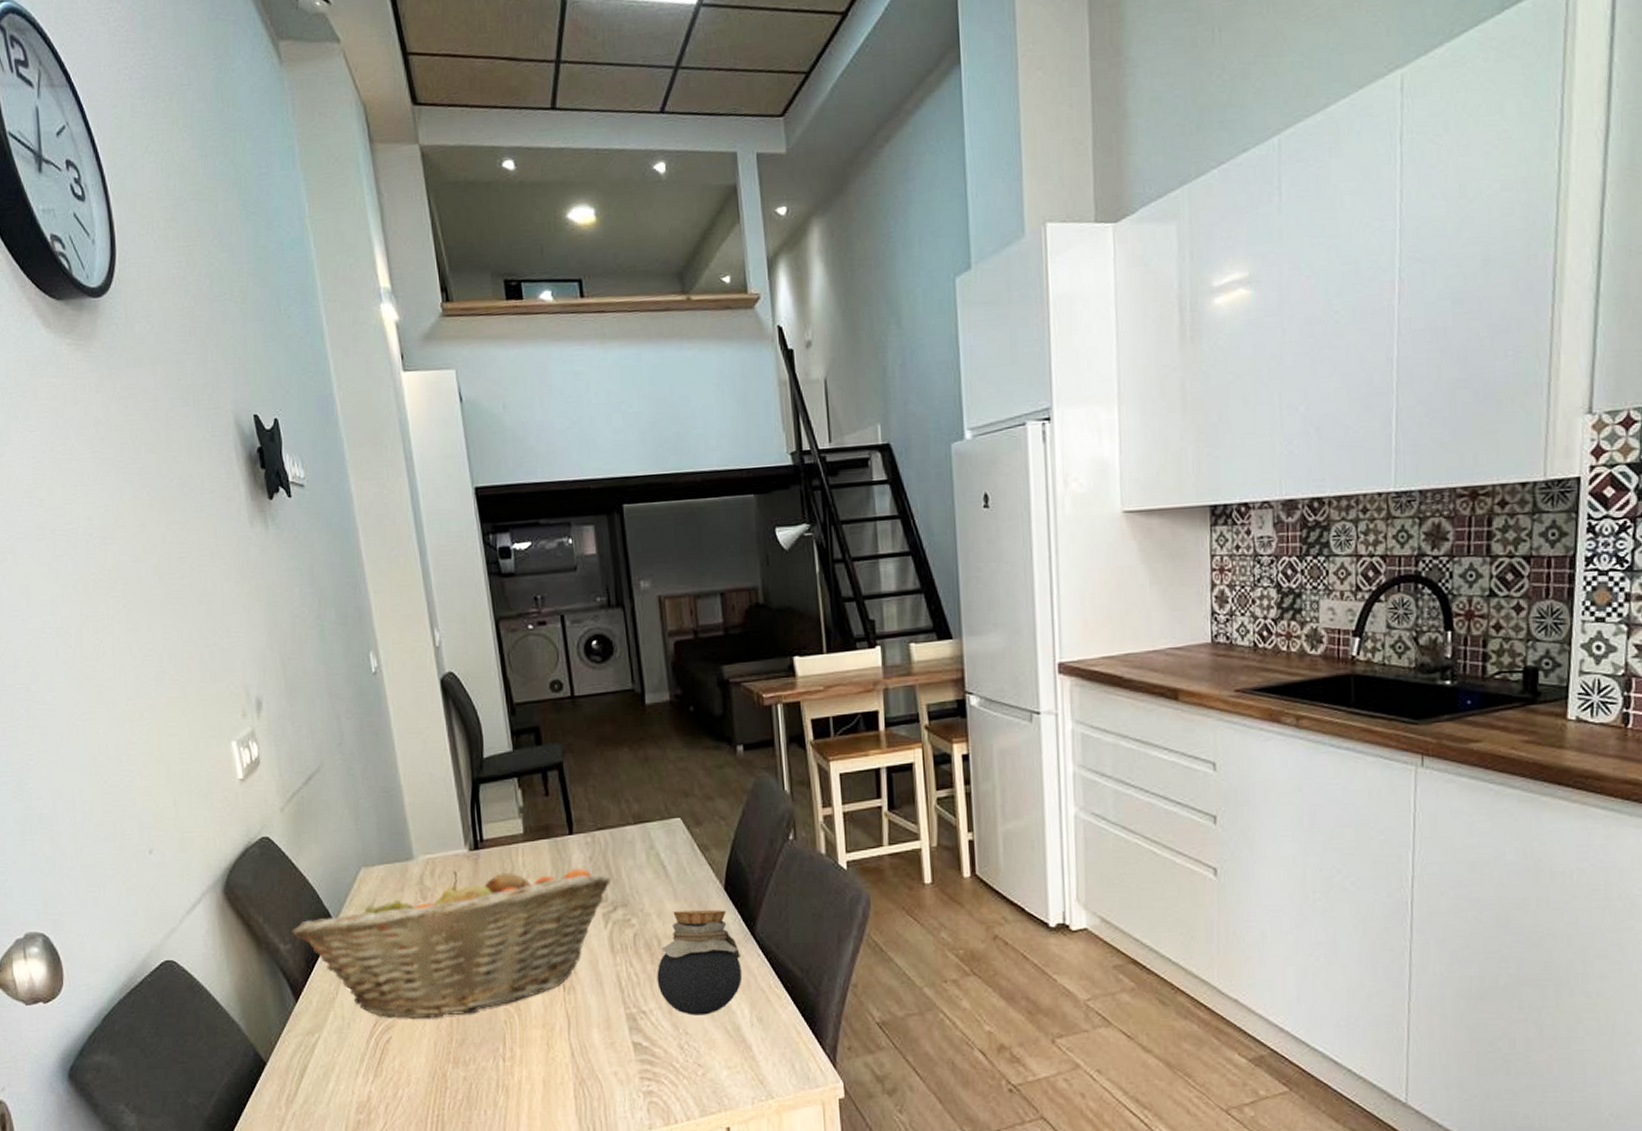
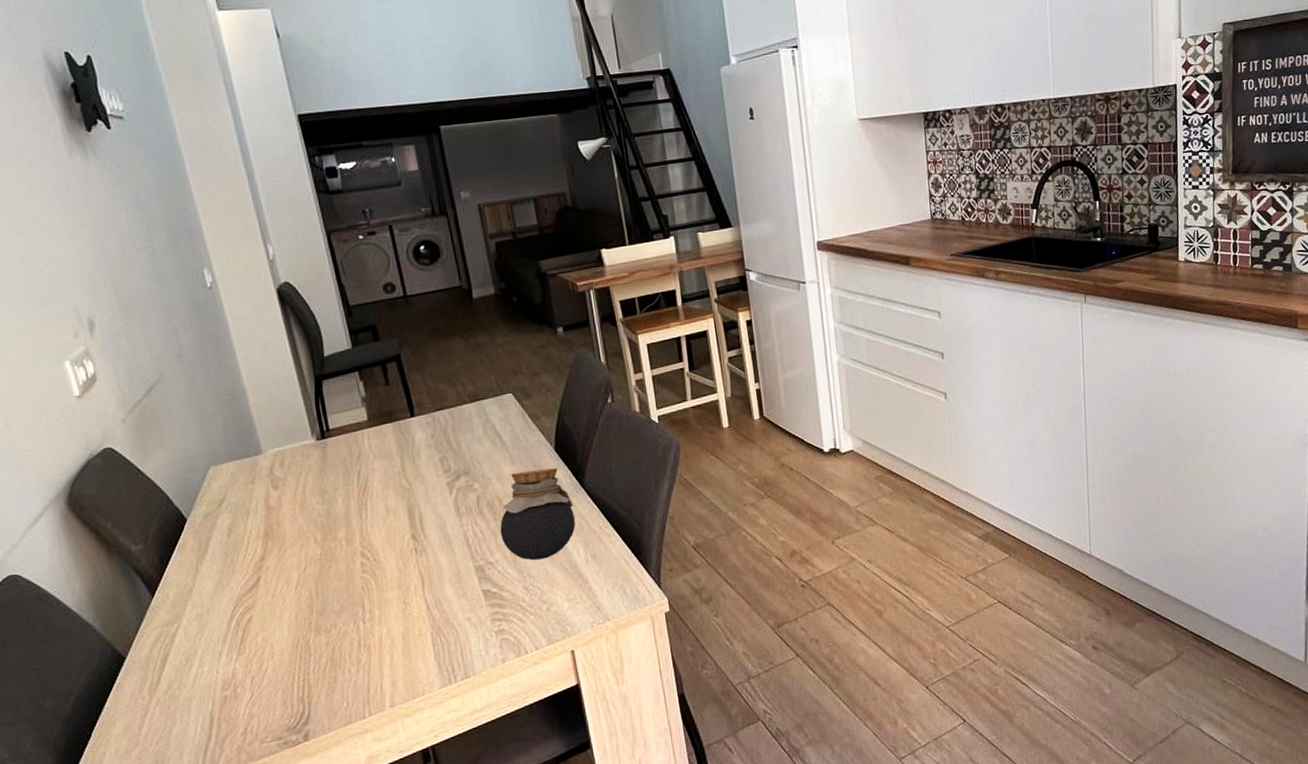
fruit basket: present [292,868,612,1020] -> none [142,445,453,600]

